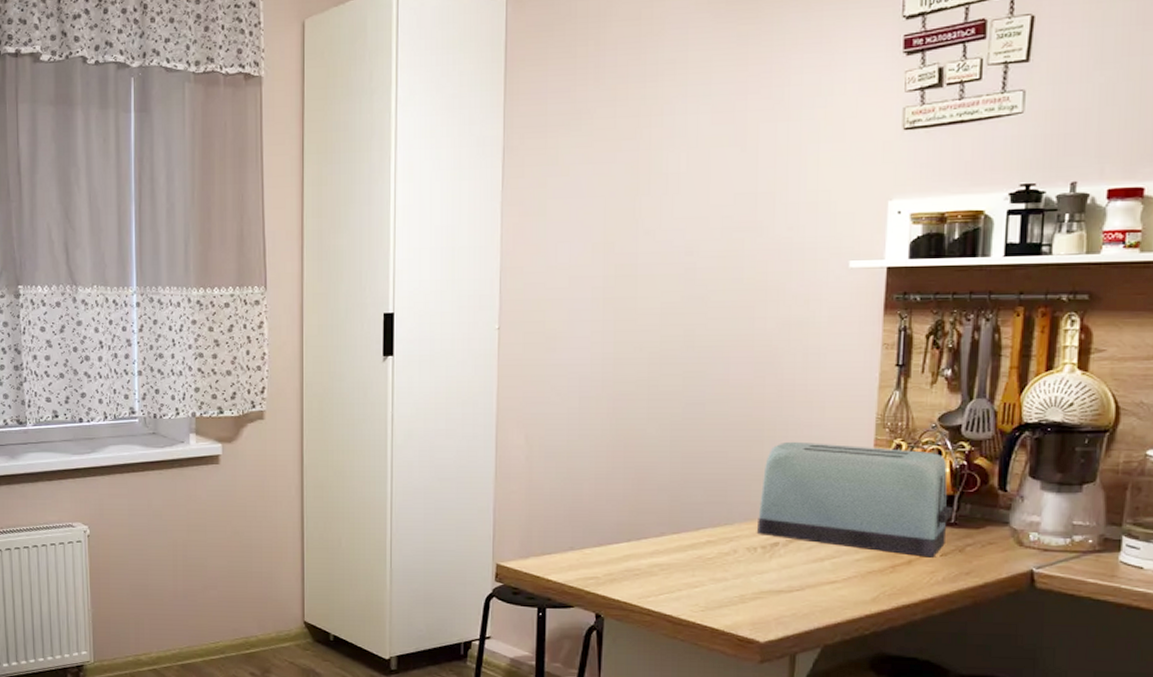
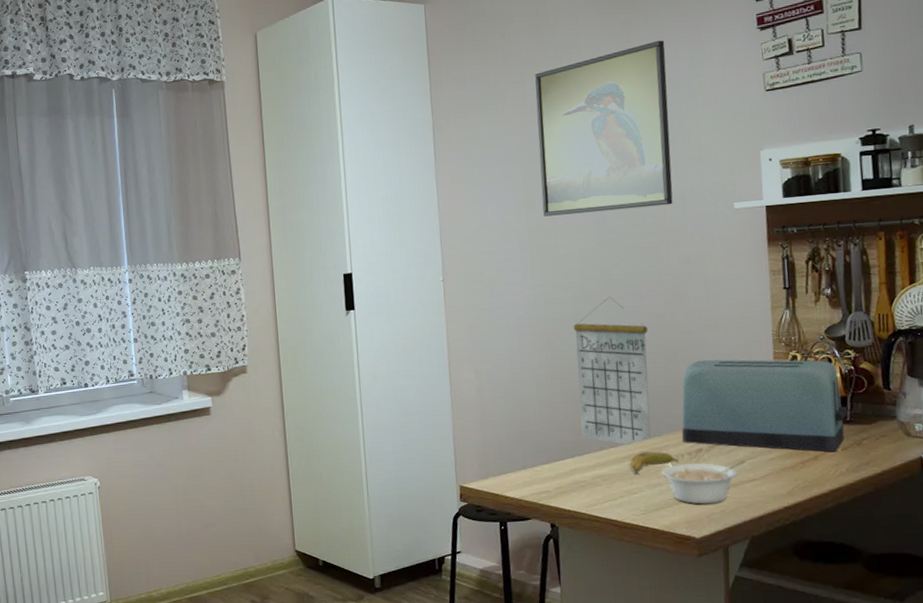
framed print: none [623,59,790,262] -> present [535,40,673,217]
calendar: none [641,361,731,533] -> present [573,297,651,445]
banana: none [692,541,751,565] -> present [629,451,680,474]
legume: none [729,557,829,606] -> present [661,461,747,505]

